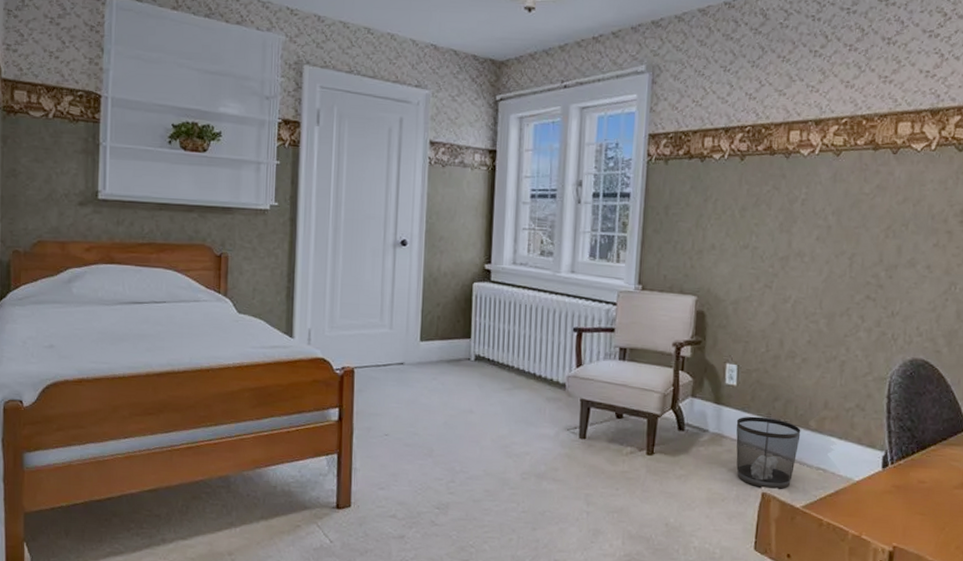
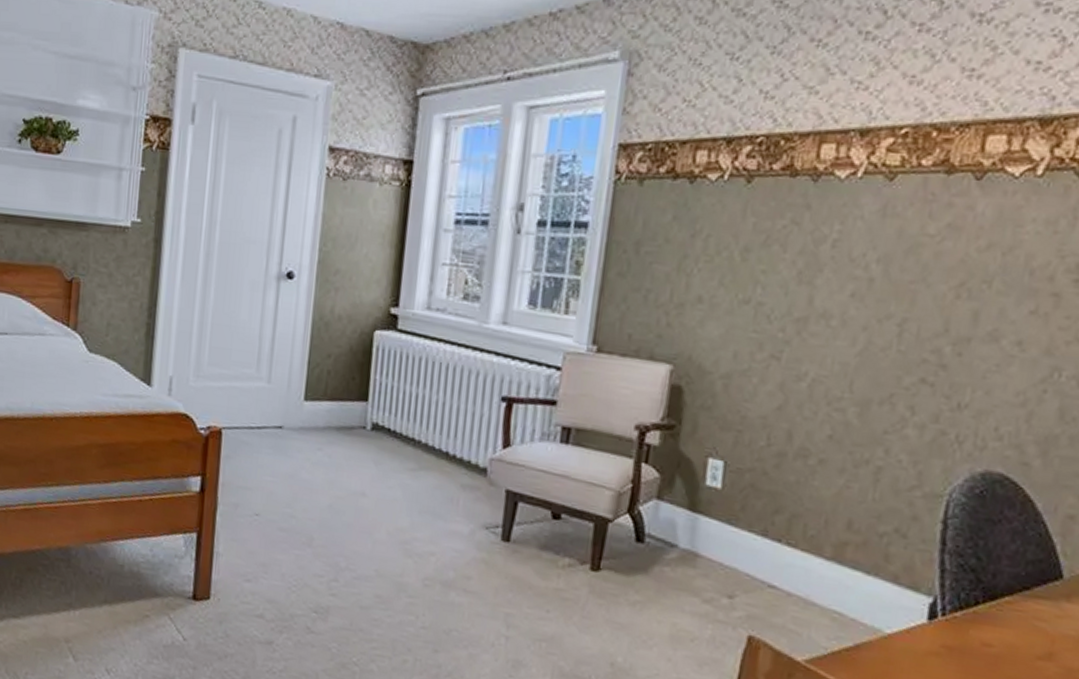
waste bin: present [736,416,801,489] -> none [714,531,811,634]

